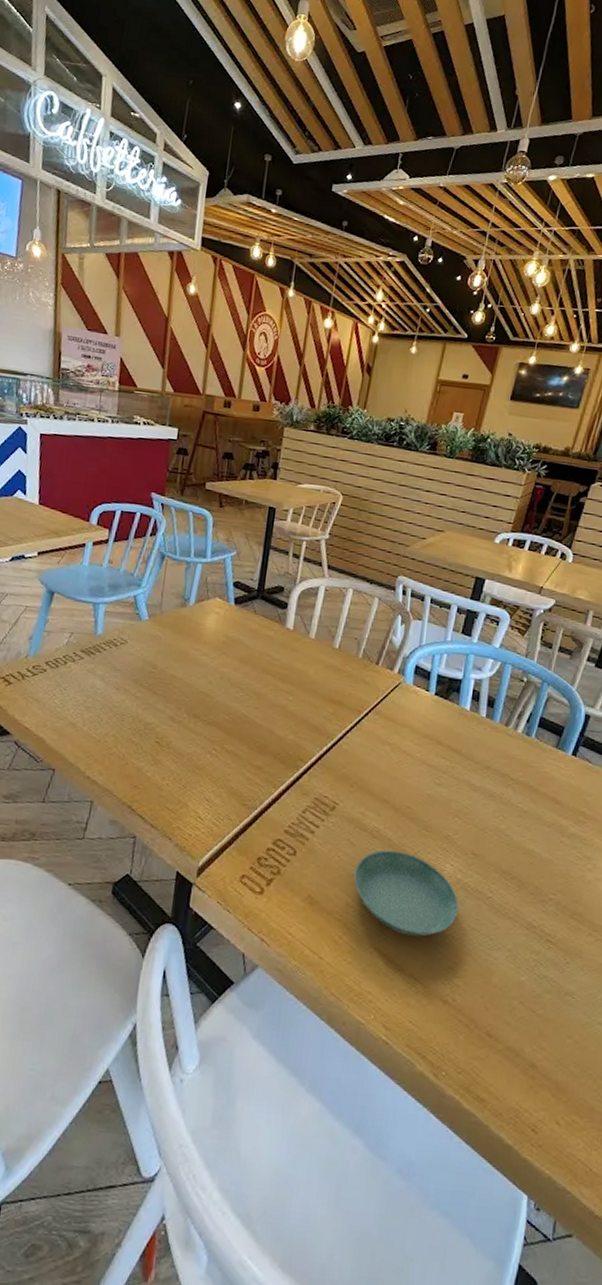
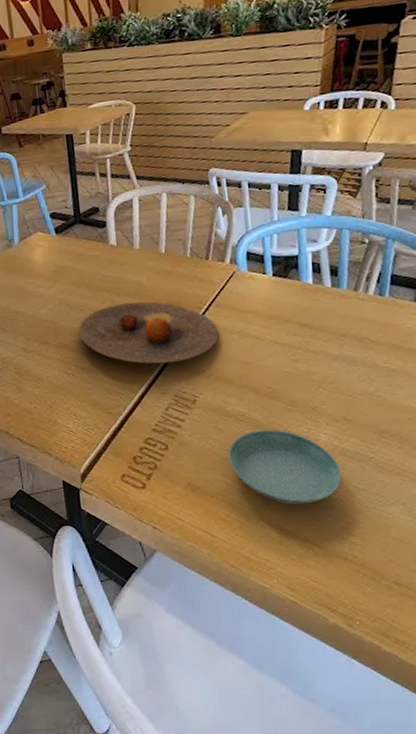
plate: none [232,690,372,764] -> present [78,301,218,364]

